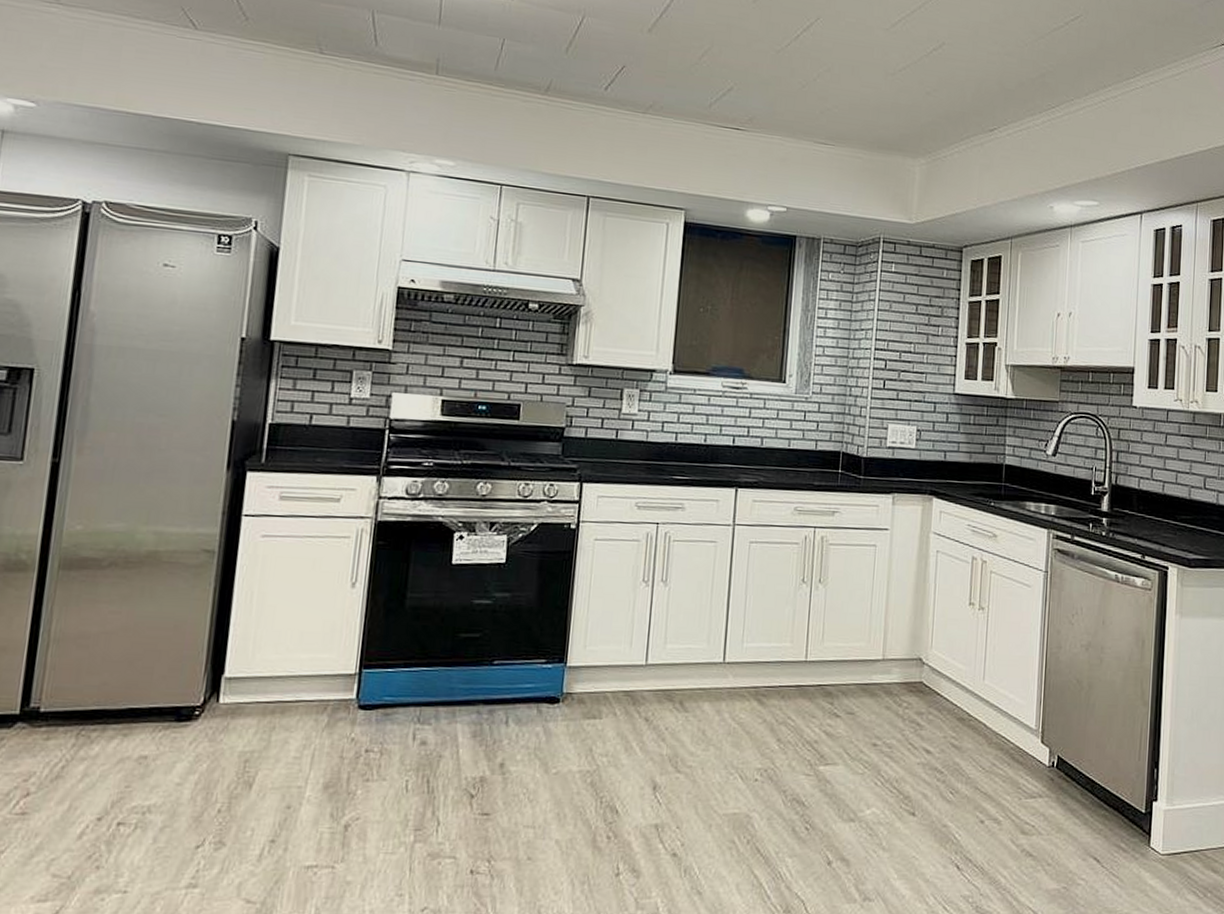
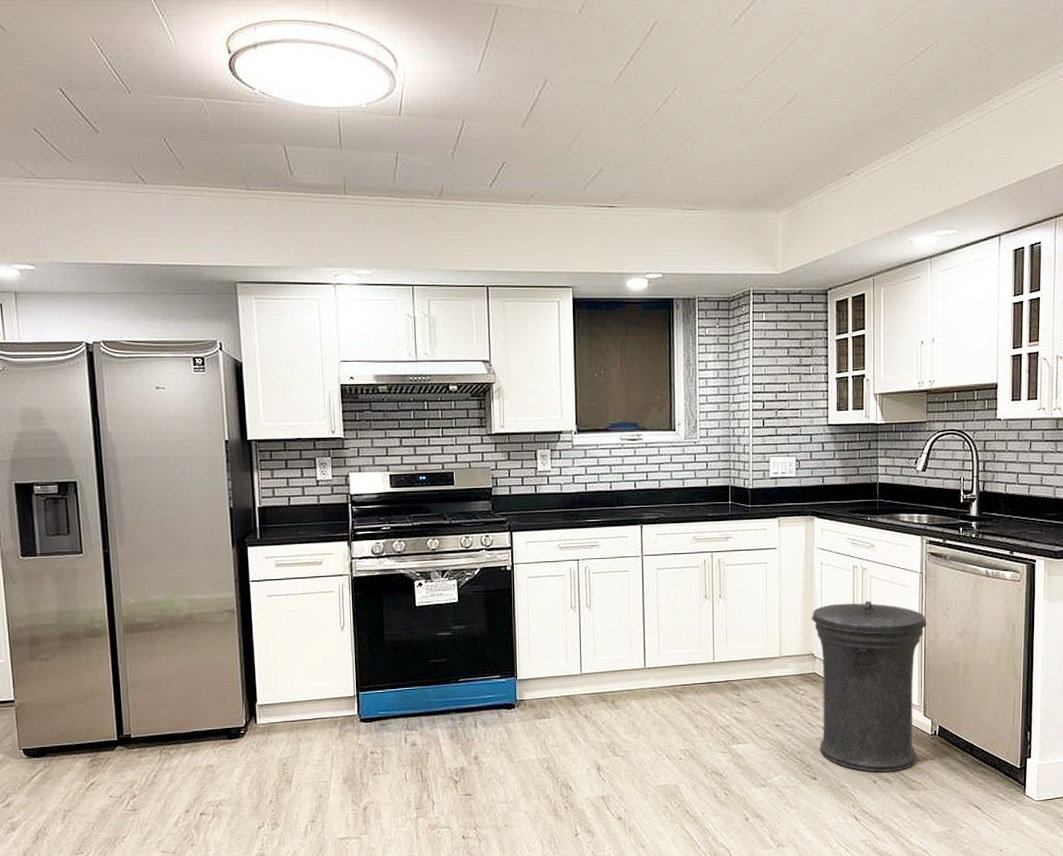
trash can: none [920,599,1050,811] -> present [811,600,927,773]

